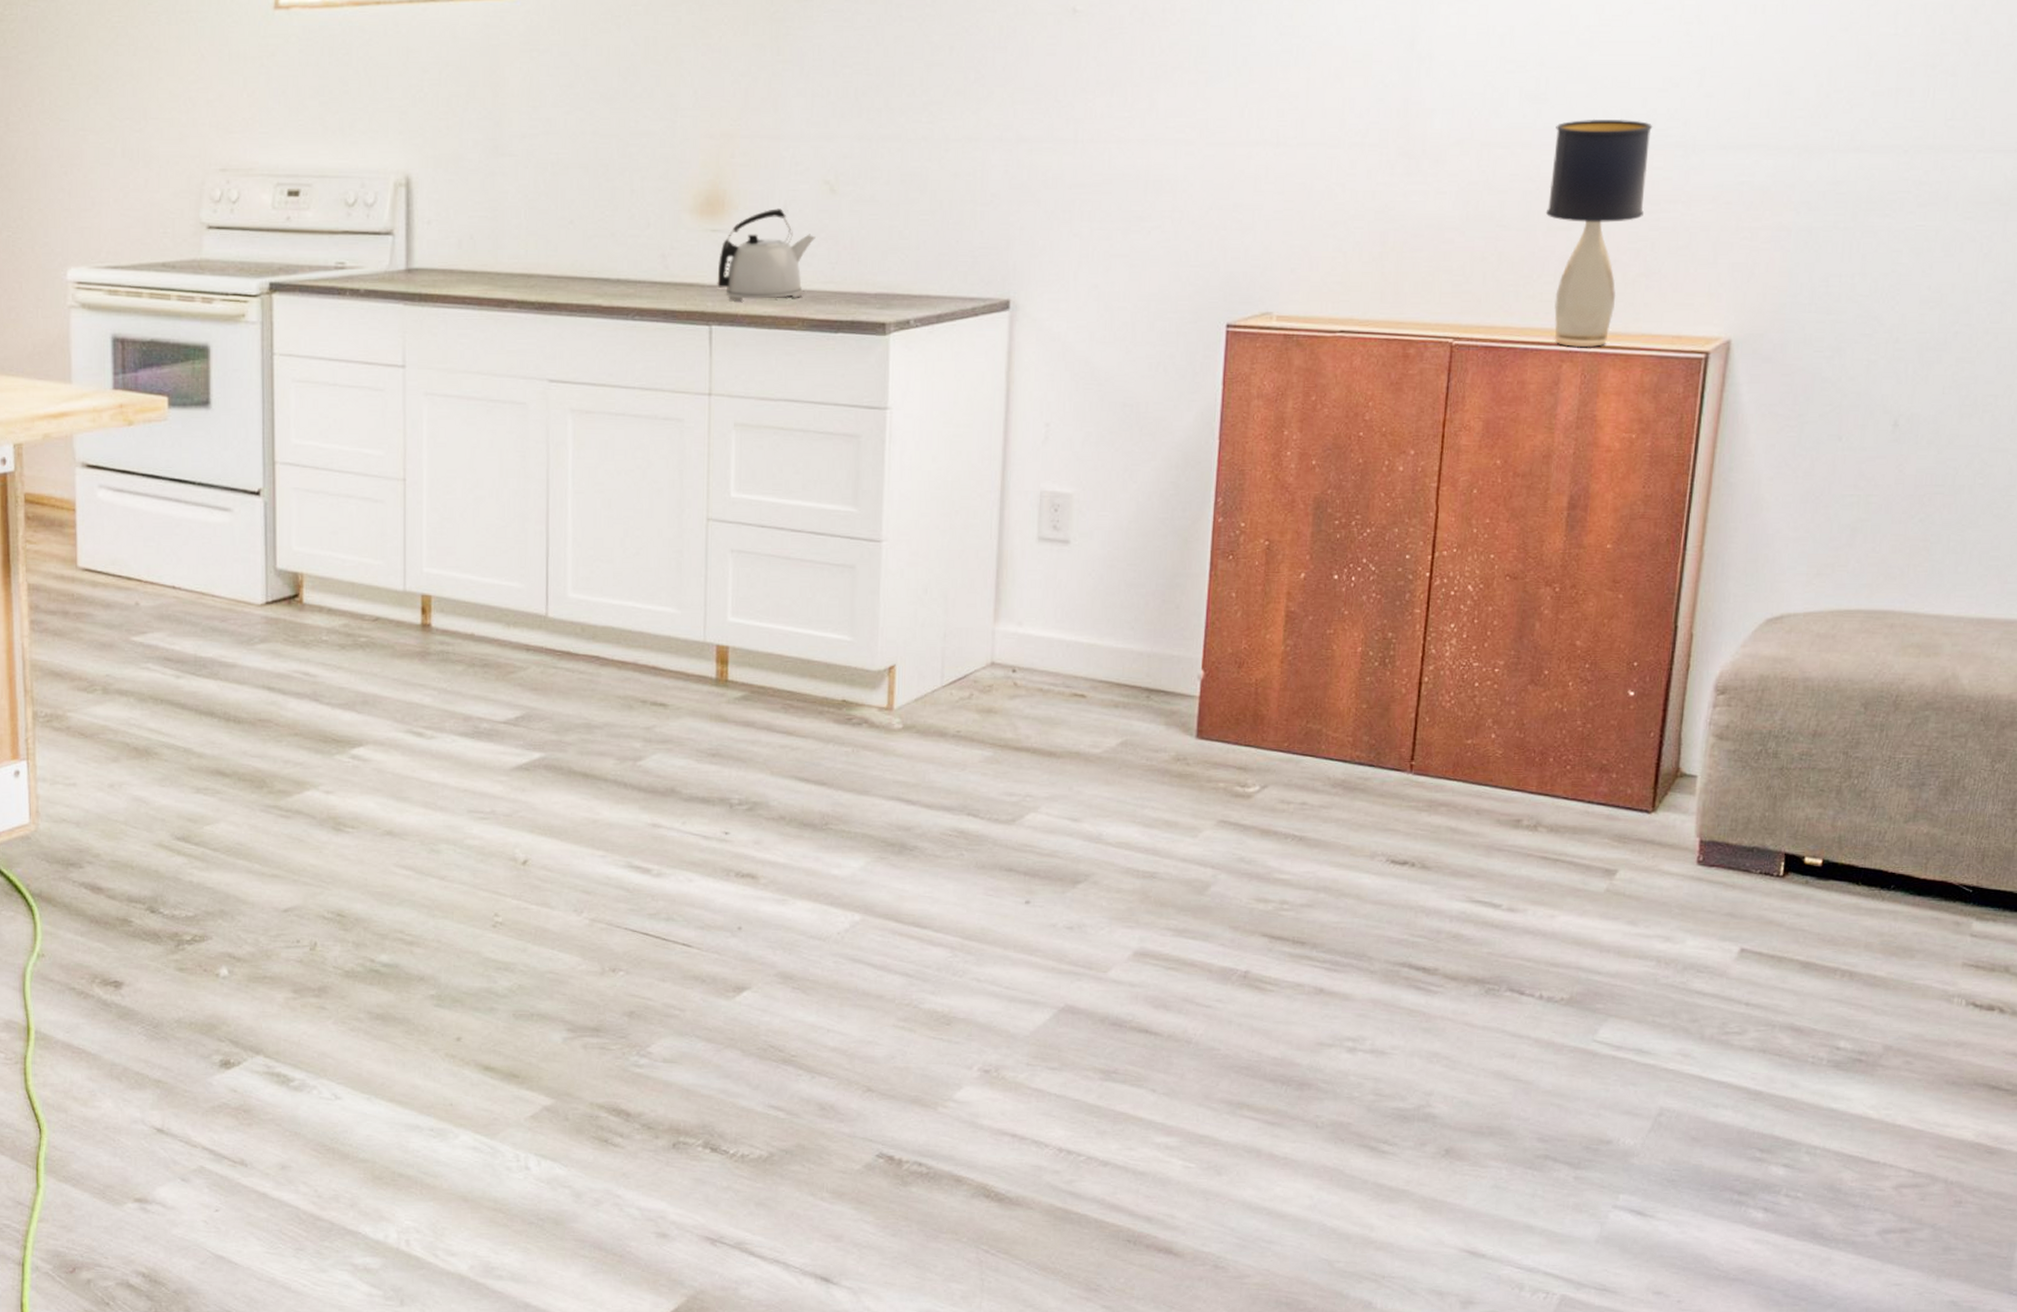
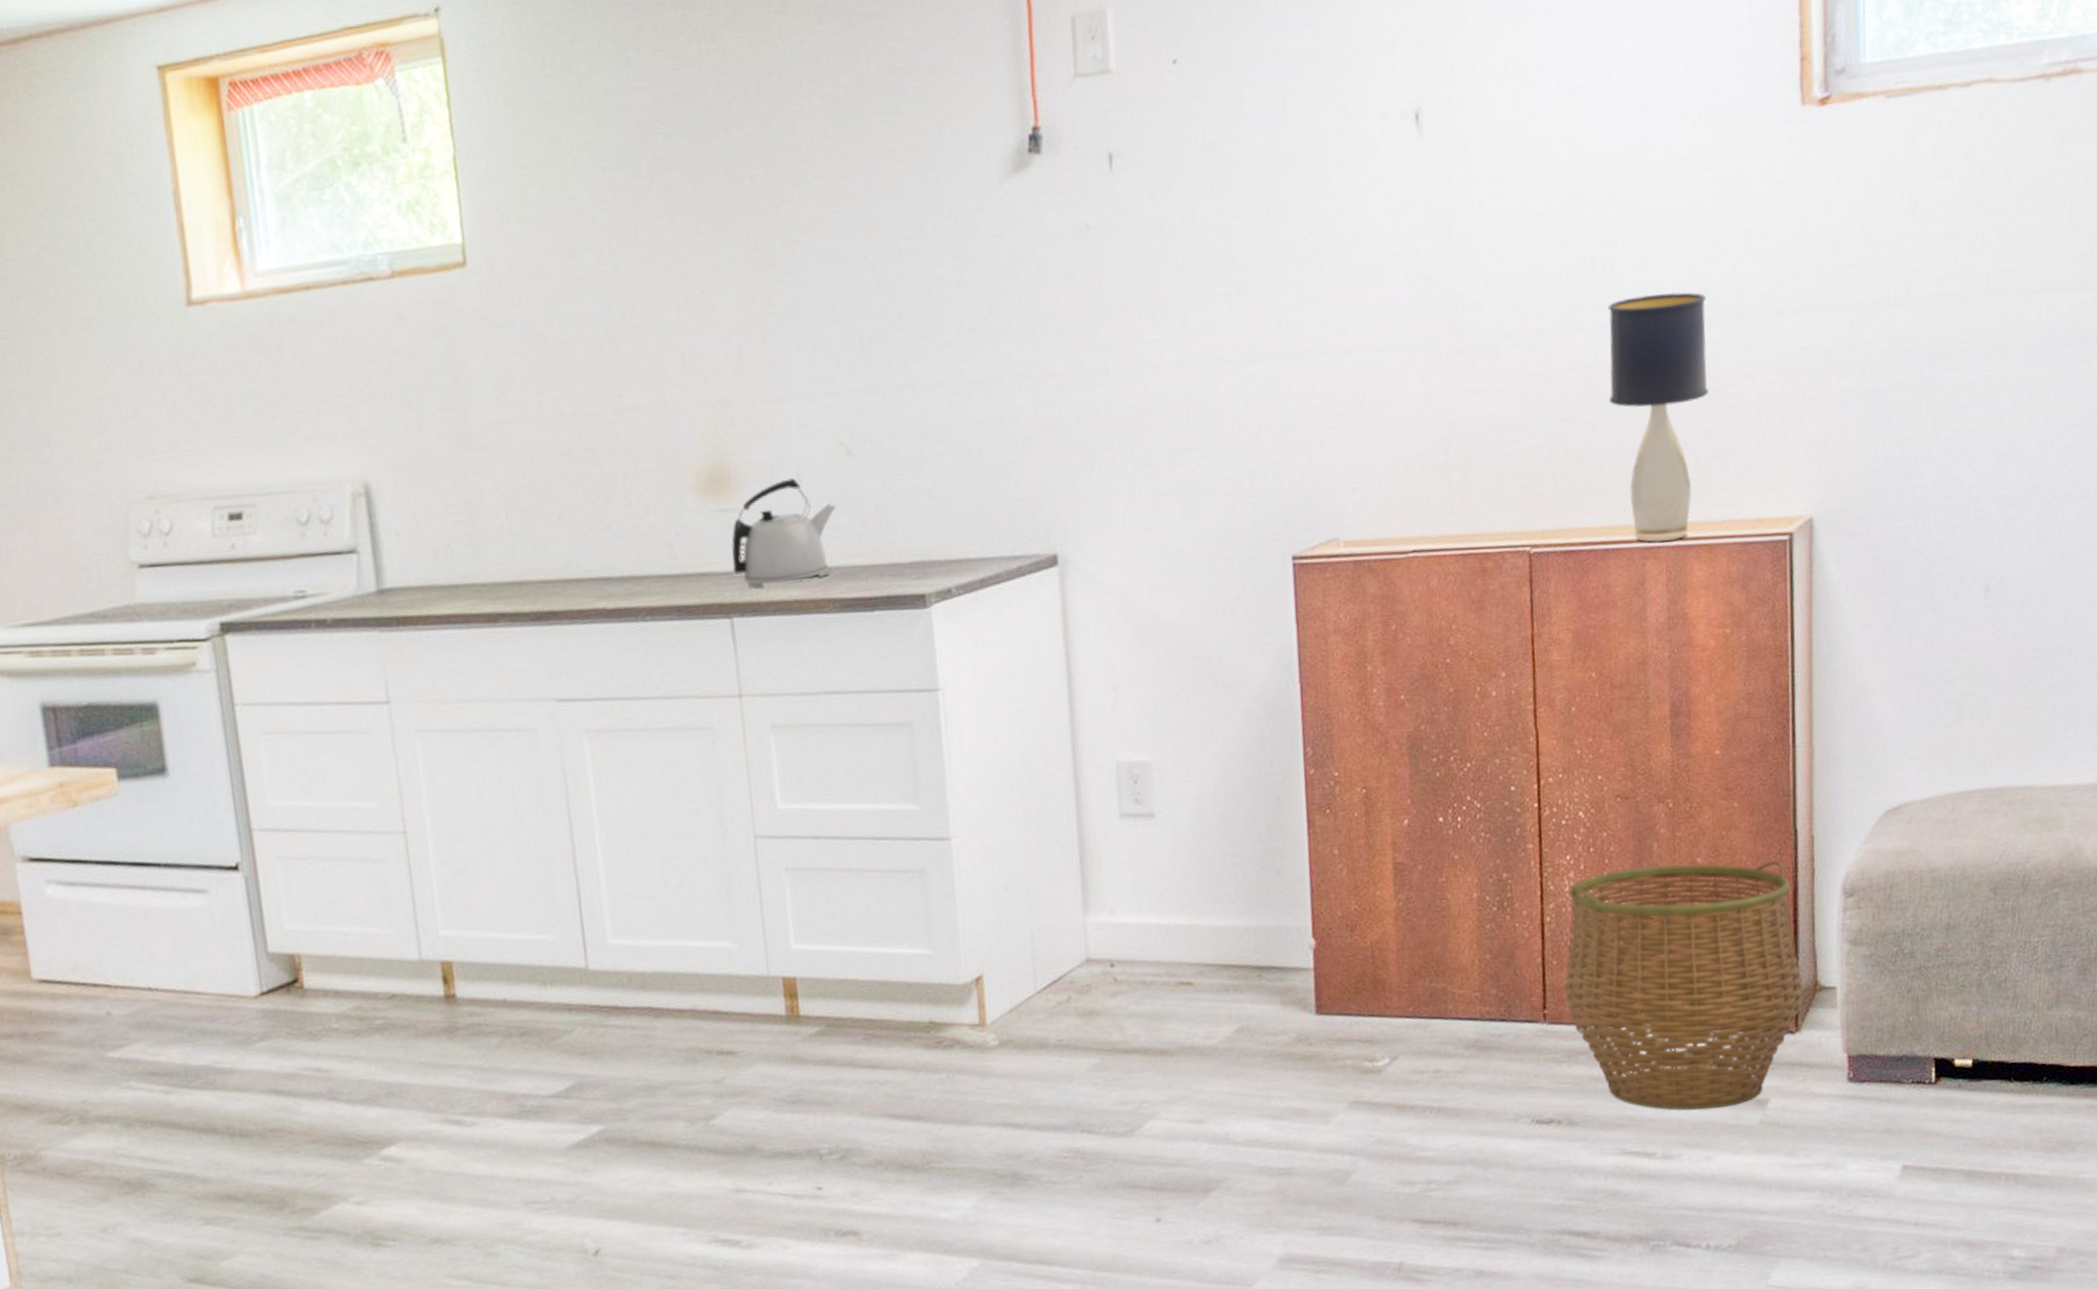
basket: none [1431,643,1665,871] -> present [1563,860,1803,1110]

